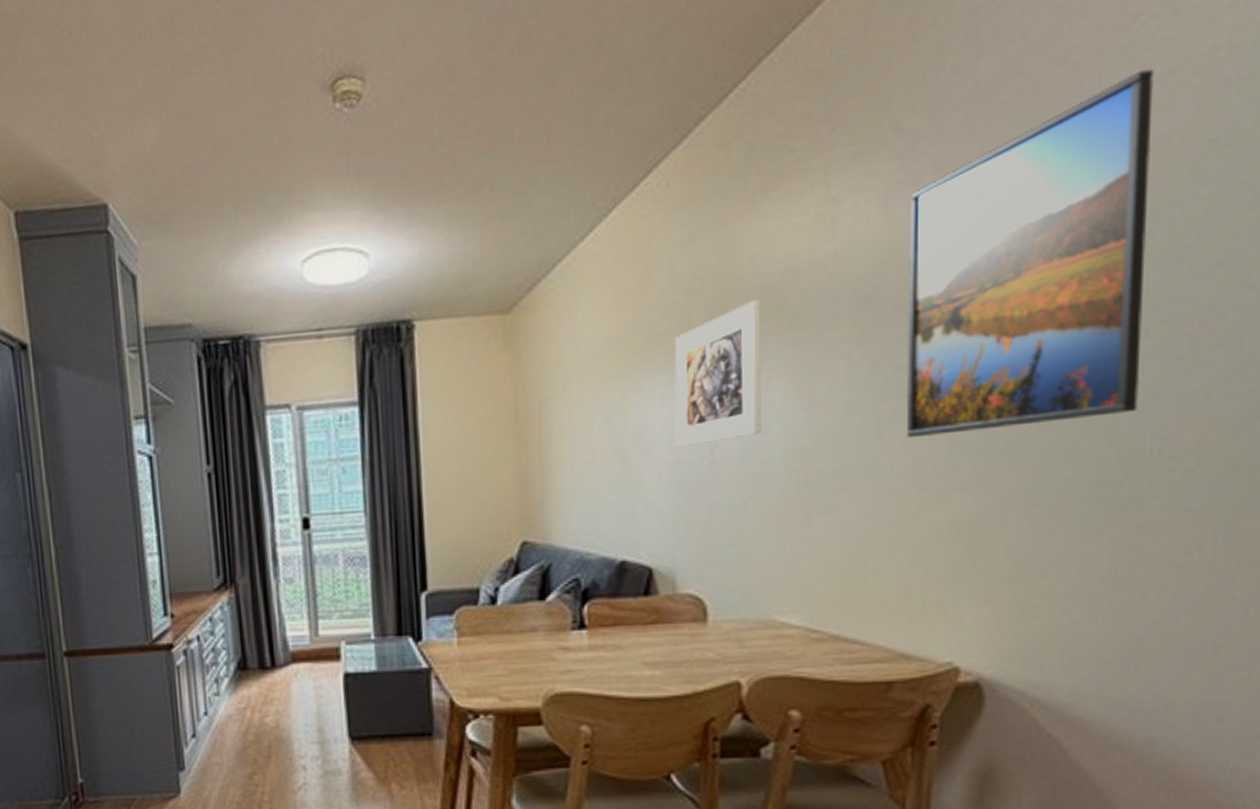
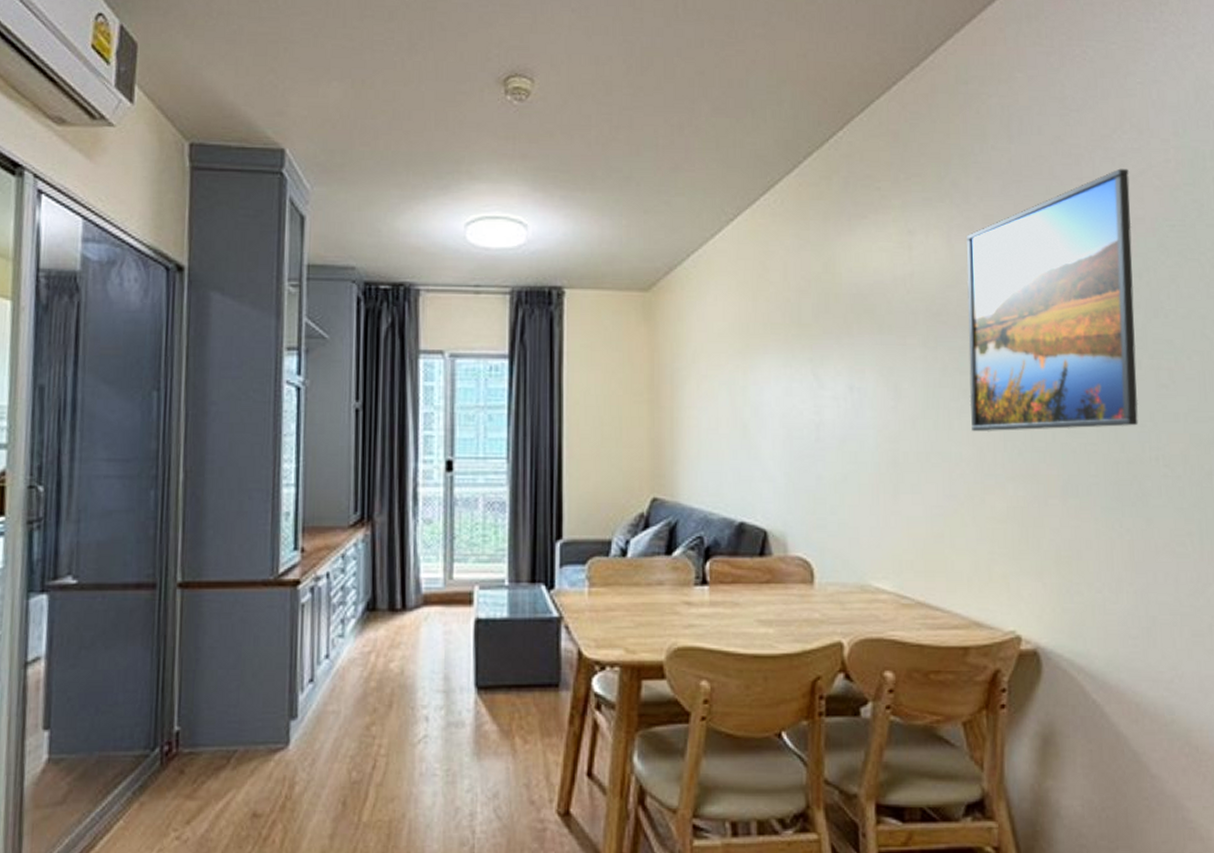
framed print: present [675,299,762,447] -> none [787,303,857,422]

